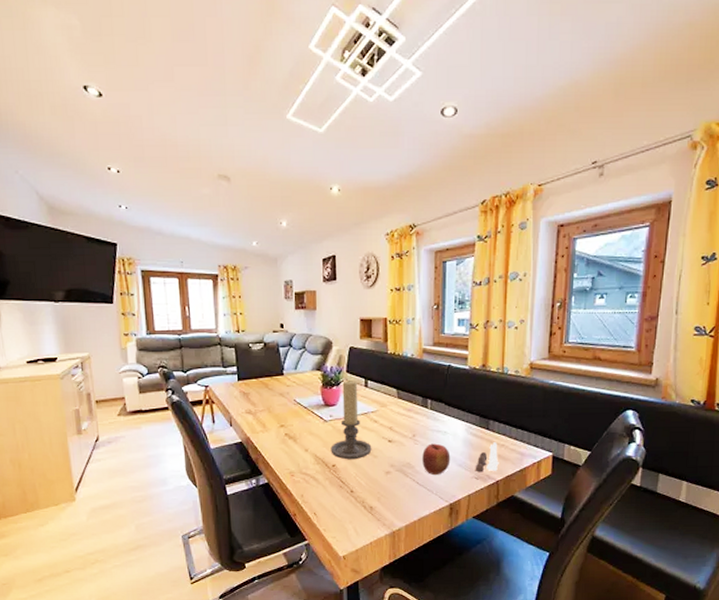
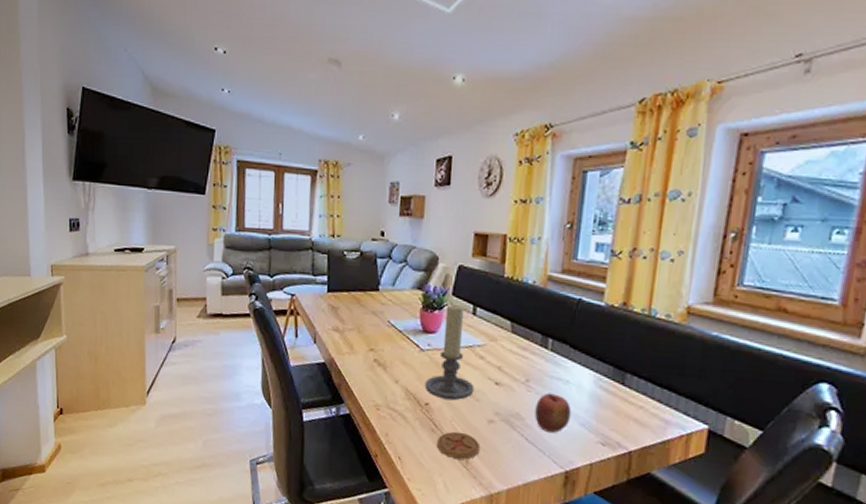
coaster: none [344,485,381,507] -> present [436,431,481,460]
salt and pepper shaker set: present [475,442,499,471] -> none [601,402,635,439]

